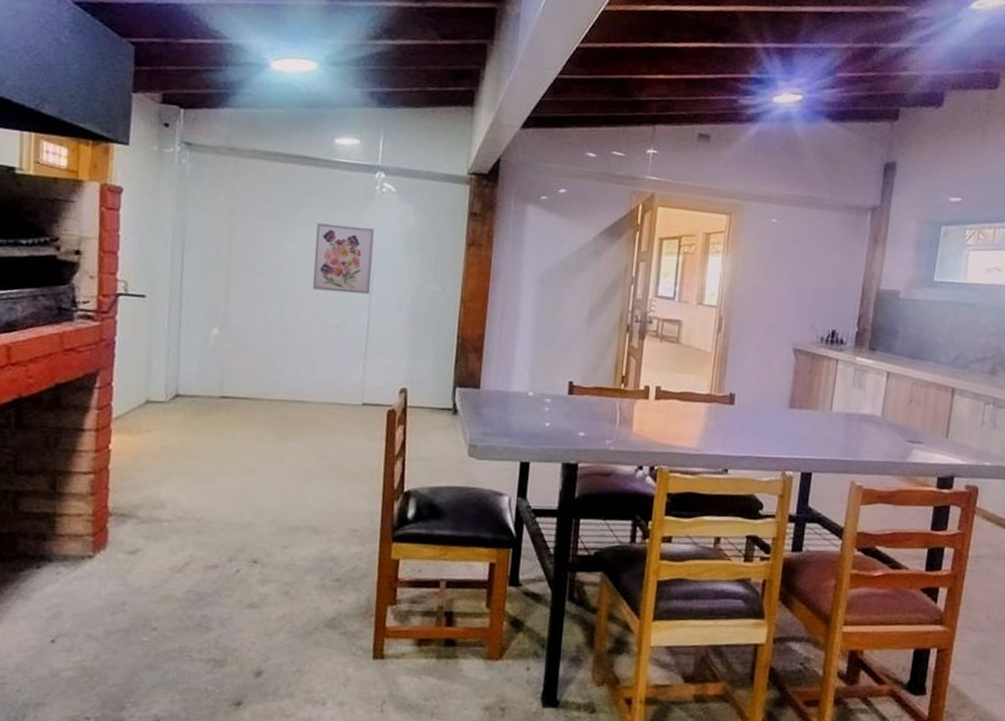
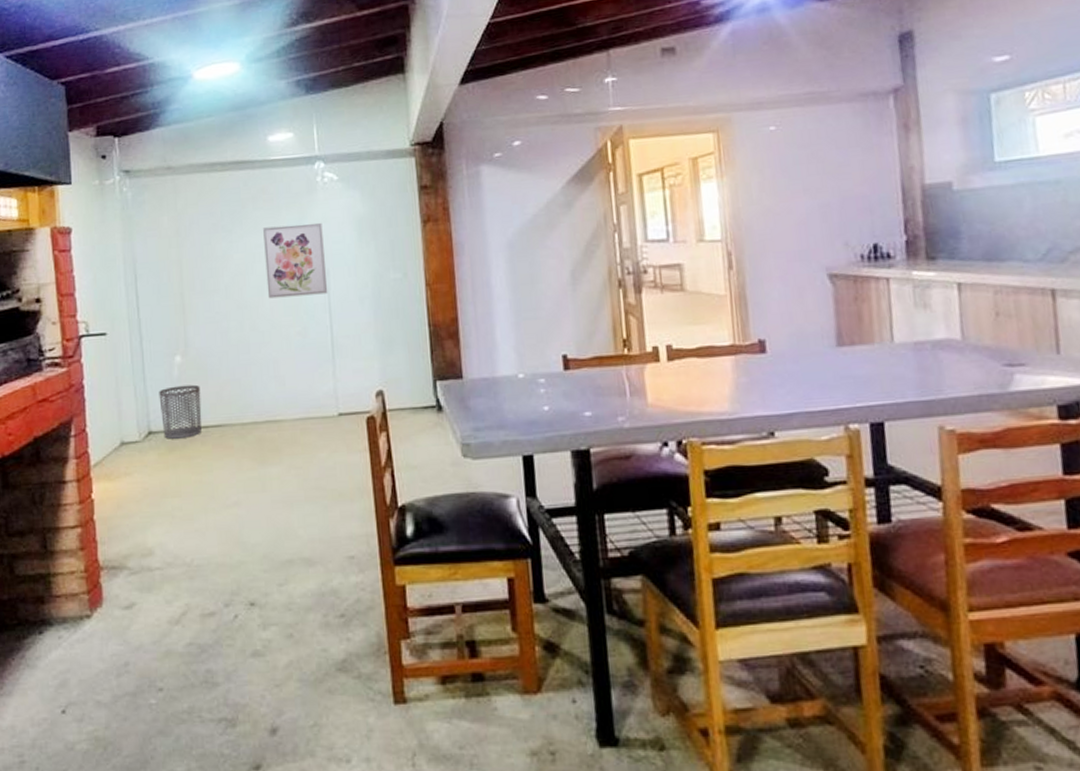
waste bin: none [190,355,234,405] -> present [159,384,202,439]

